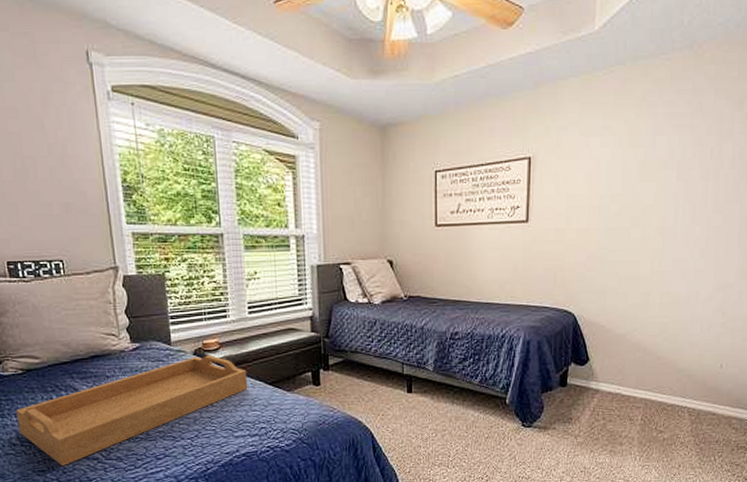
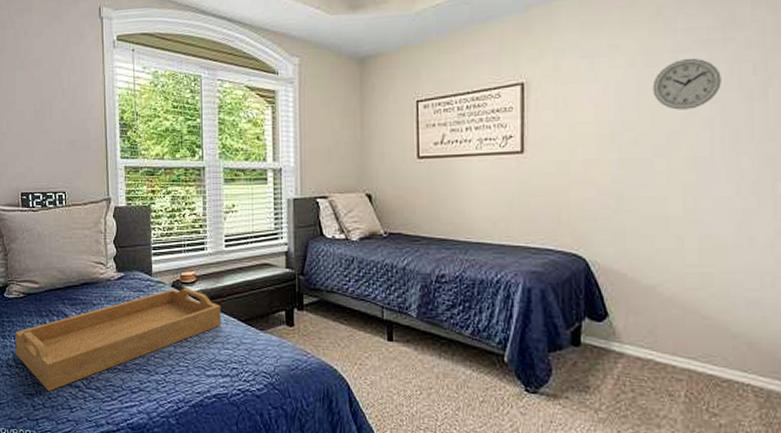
wall clock: none [634,142,687,186] -> present [652,59,721,110]

